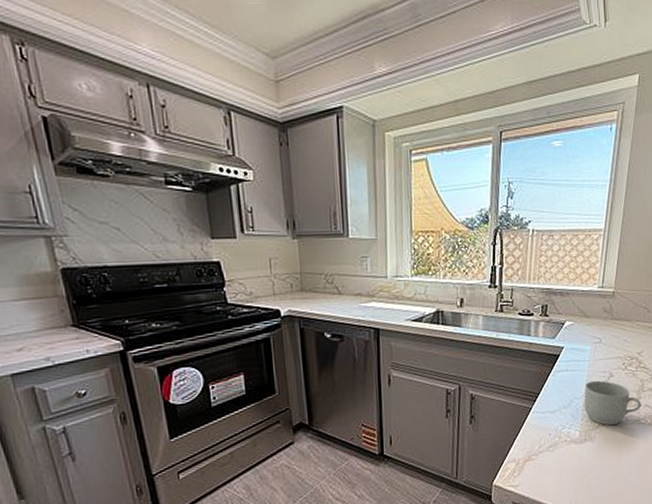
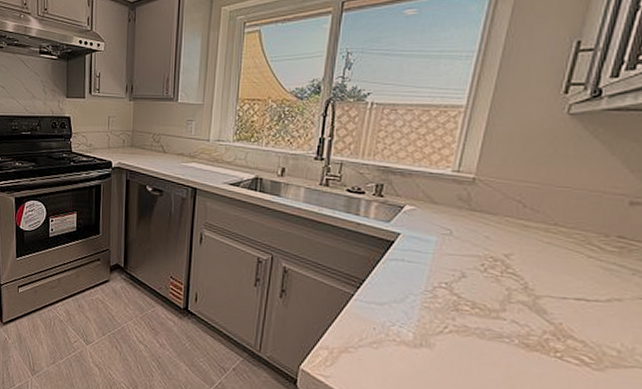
mug: present [584,380,641,426] -> none [422,277,506,336]

